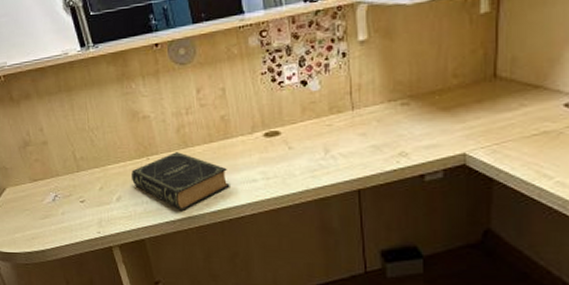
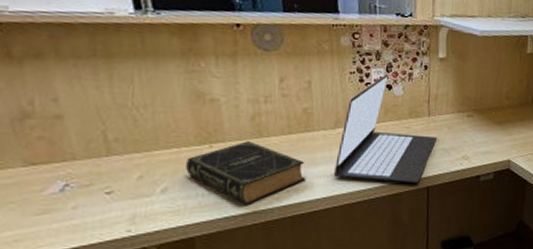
laptop: none [255,68,364,185] -> present [333,73,437,183]

